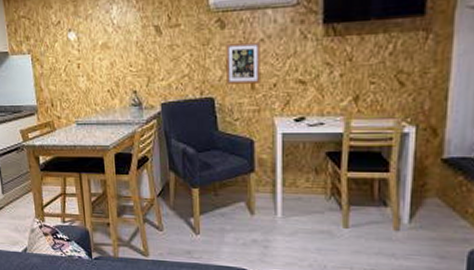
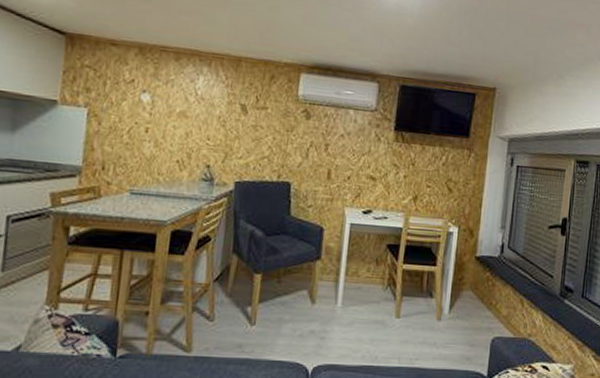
picture frame: present [226,42,260,84] -> none [305,133,340,174]

